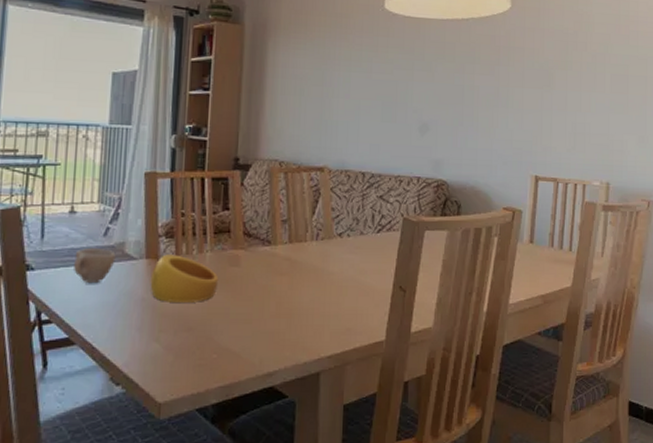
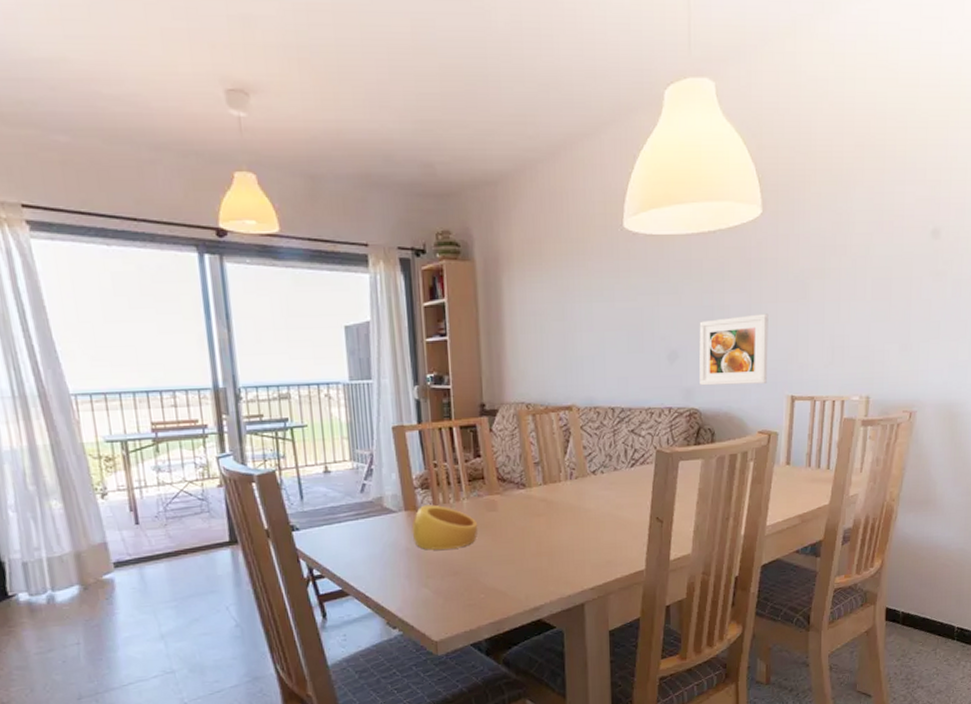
cup: present [74,247,116,284] -> none [336,504,376,539]
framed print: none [448,96,515,162] -> present [699,313,769,386]

